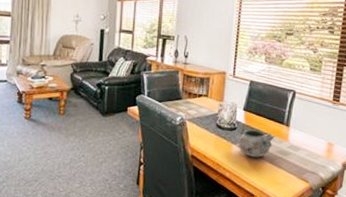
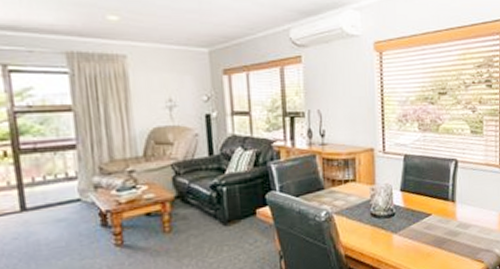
decorative bowl: present [238,123,276,157] -> none [396,206,441,245]

